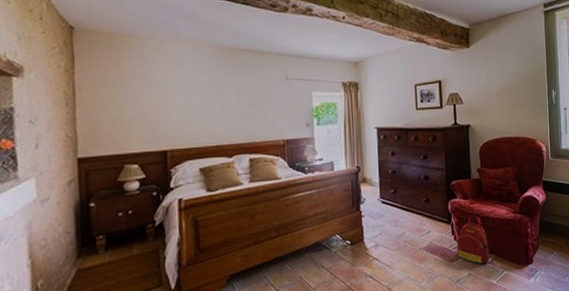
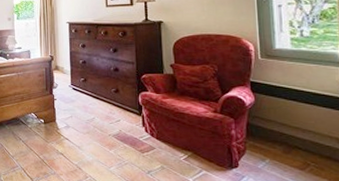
backpack: present [456,215,490,265] -> none [147,110,185,160]

